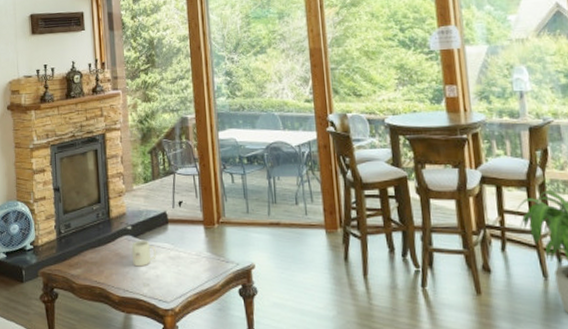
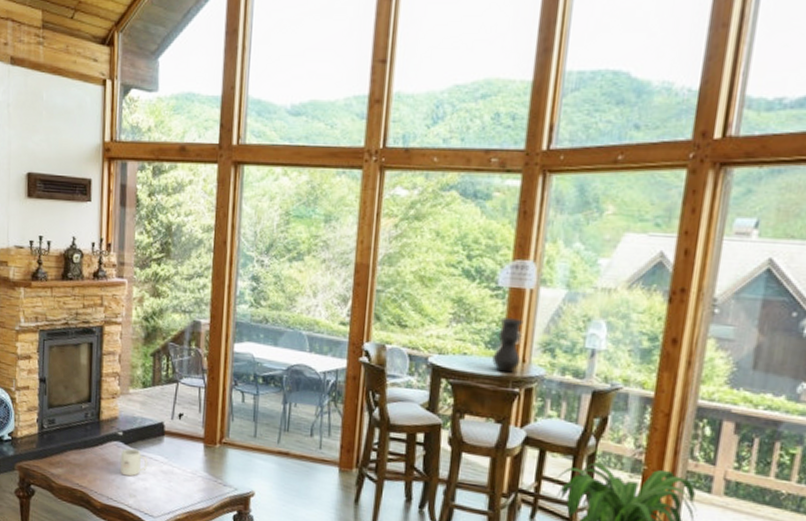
vase: none [436,74,463,123] -> present [492,316,524,373]

